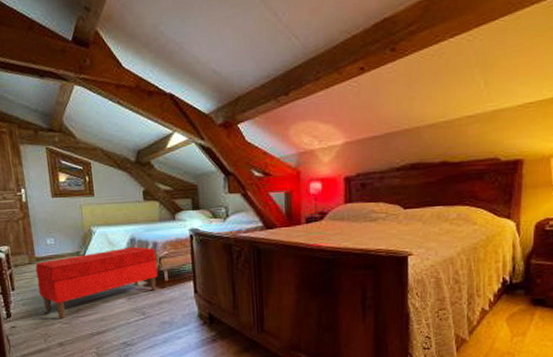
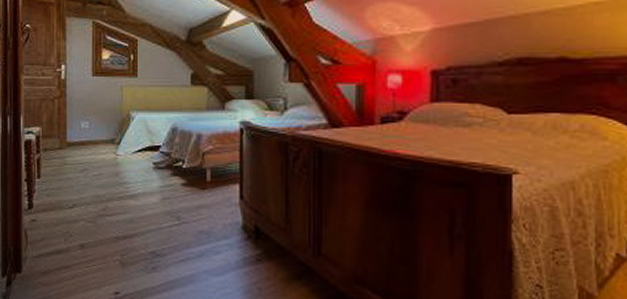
bench: present [35,246,158,318] -> none [65,137,199,215]

